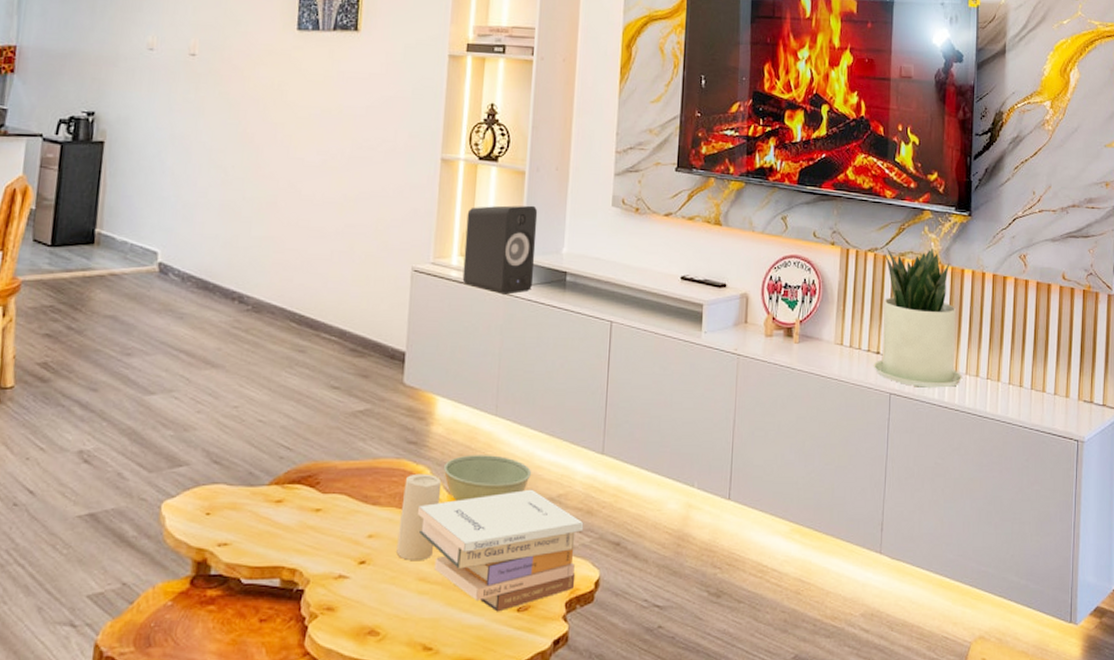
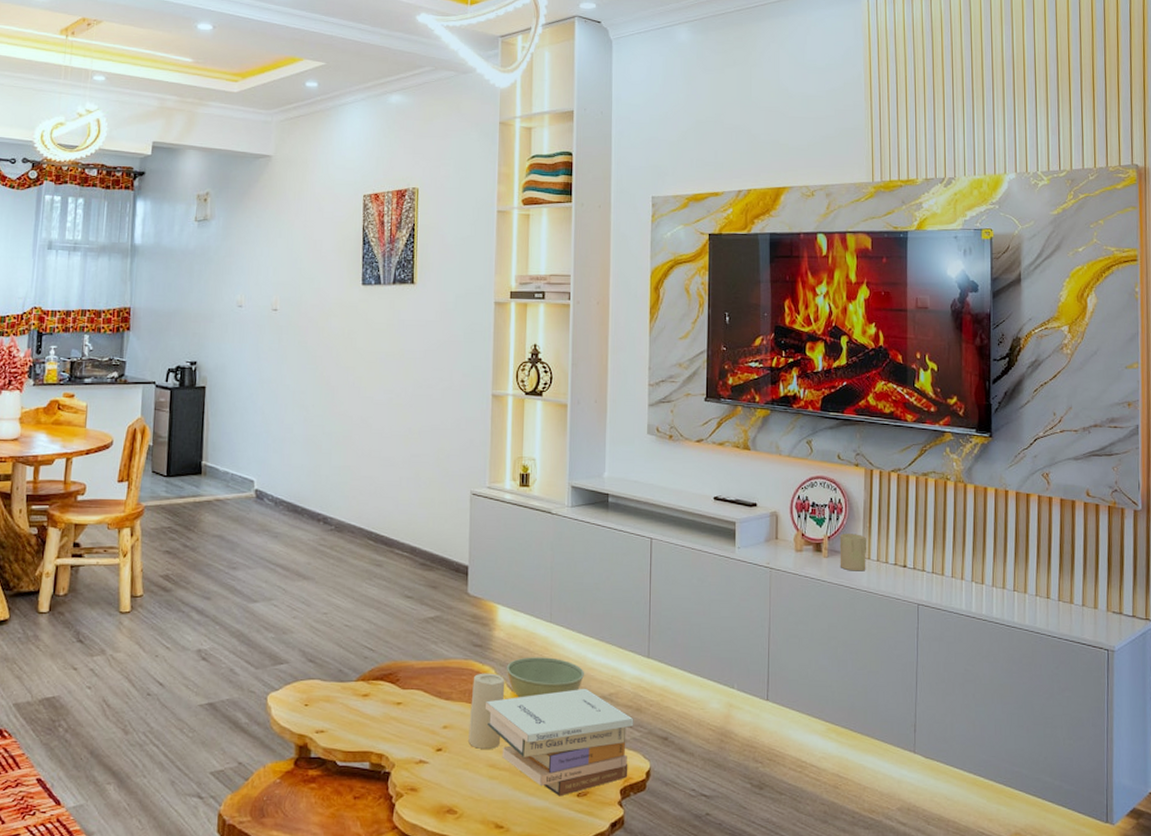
speaker: present [462,205,538,295] -> none [515,434,580,515]
candle: none [811,317,840,358] -> present [839,533,867,571]
planter: present [873,247,963,388] -> none [900,467,989,599]

